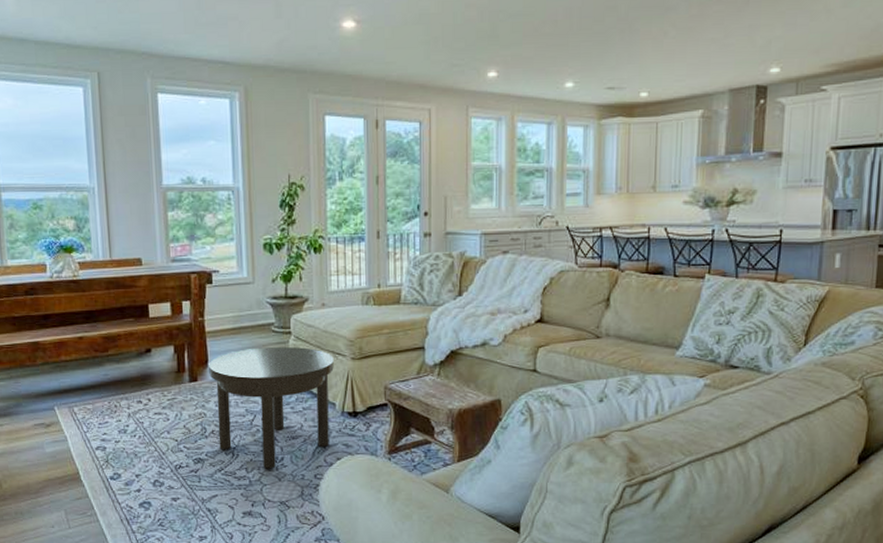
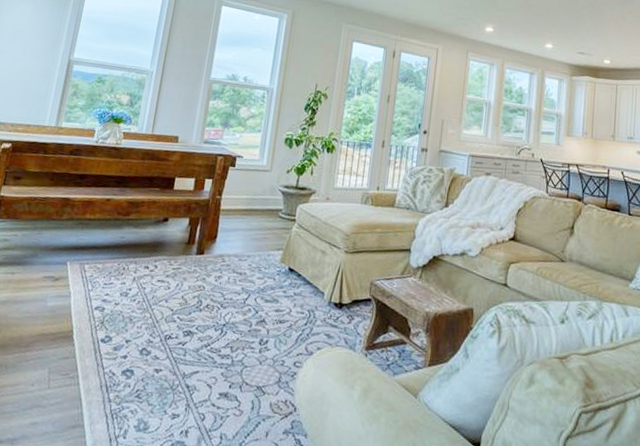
side table: present [209,347,334,469] -> none [210,230,329,351]

